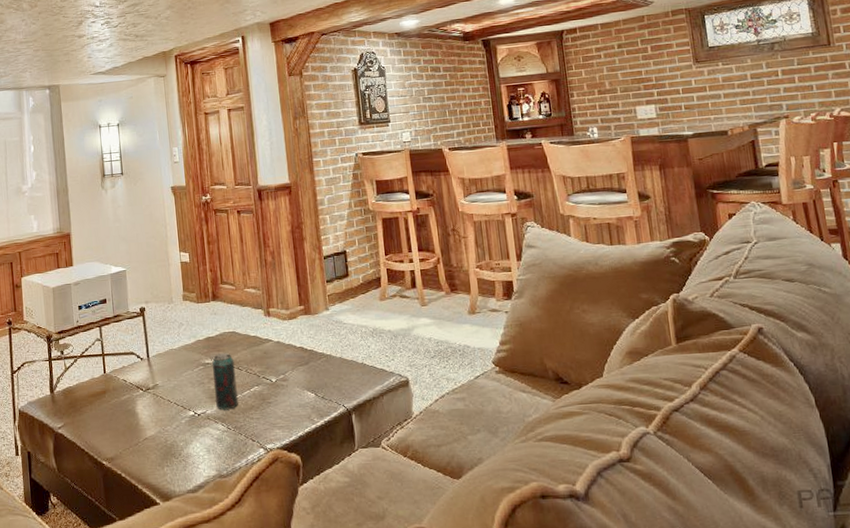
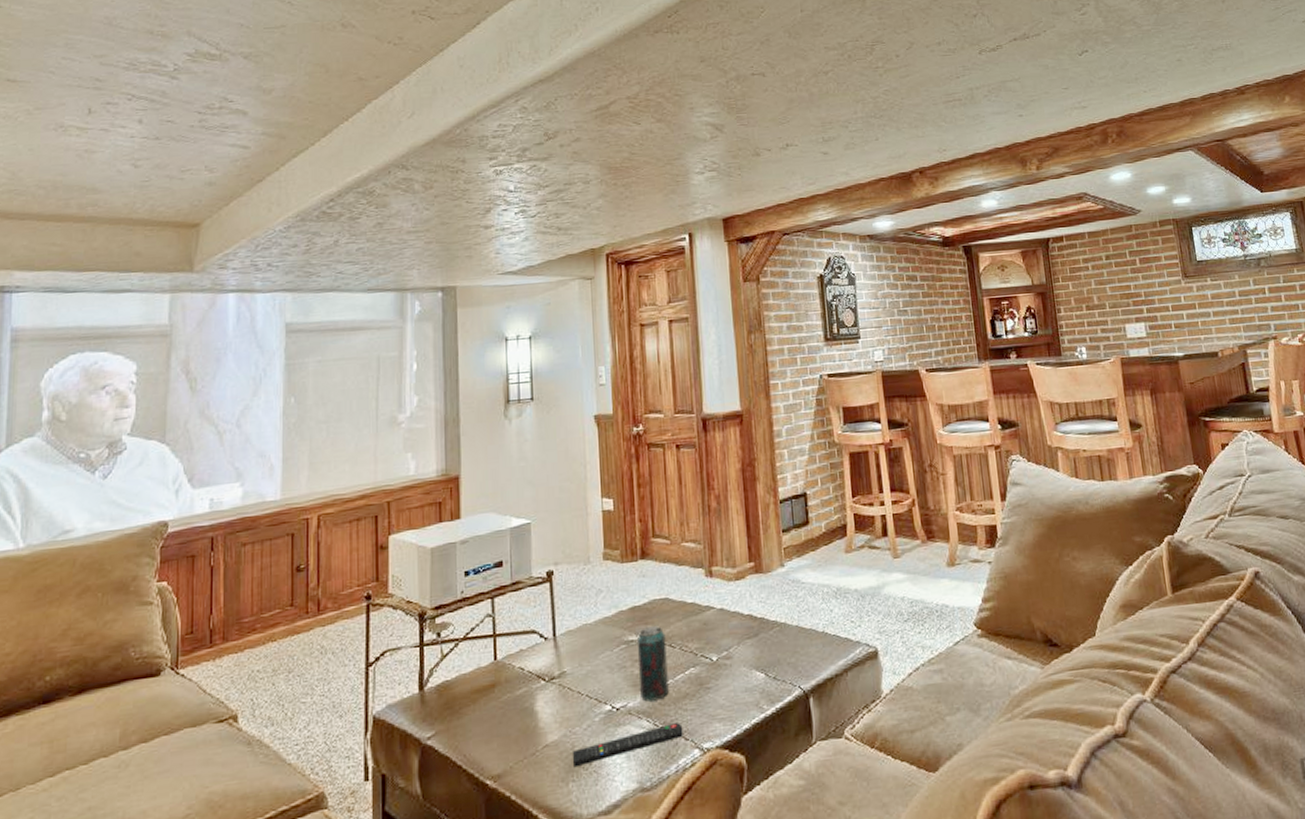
remote control: none [166,428,251,456] -> present [573,723,683,768]

